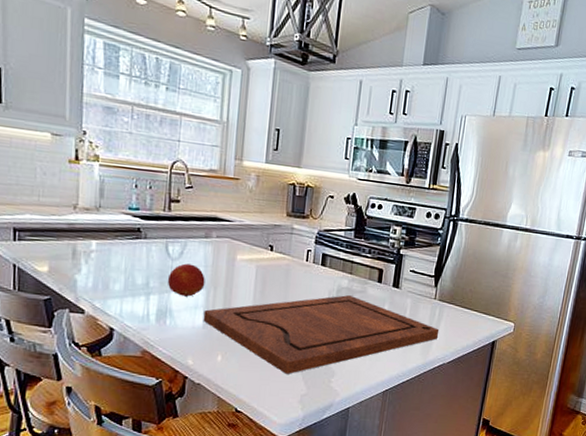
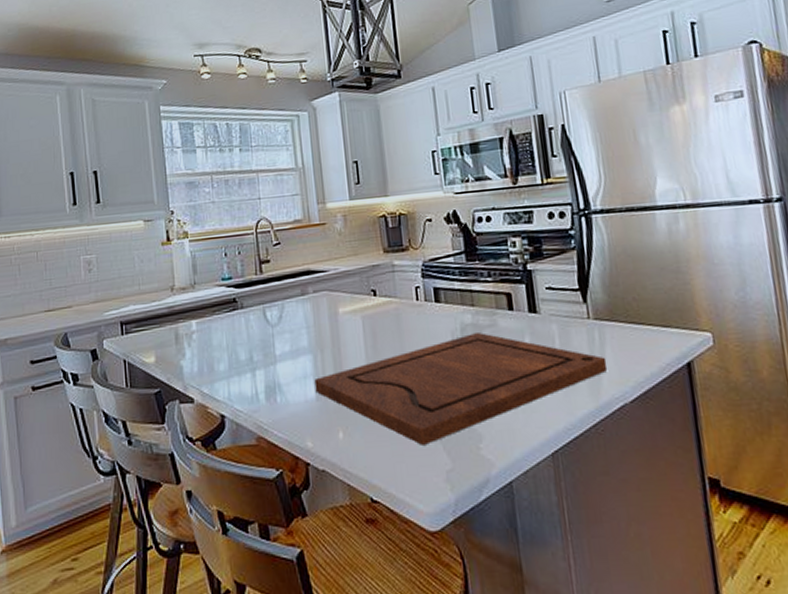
fruit: present [167,263,205,298] -> none [270,327,310,368]

